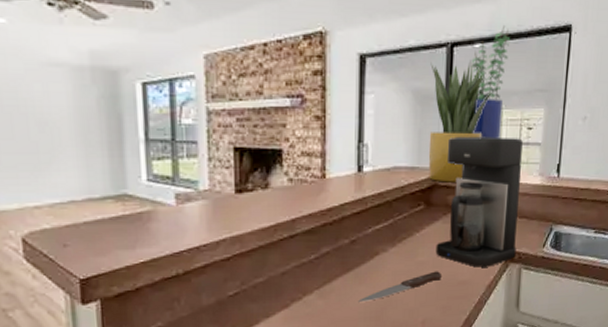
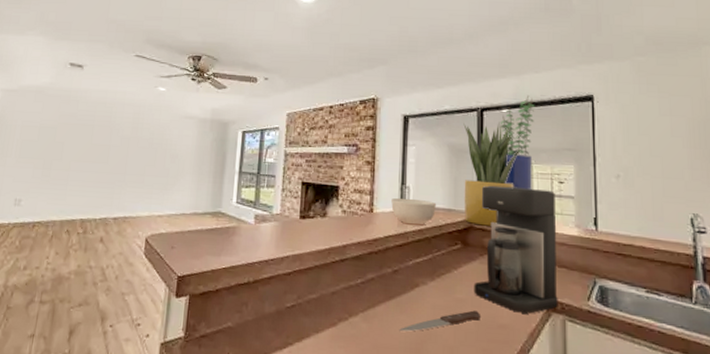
bowl: none [347,158,398,190] -> present [391,198,436,227]

